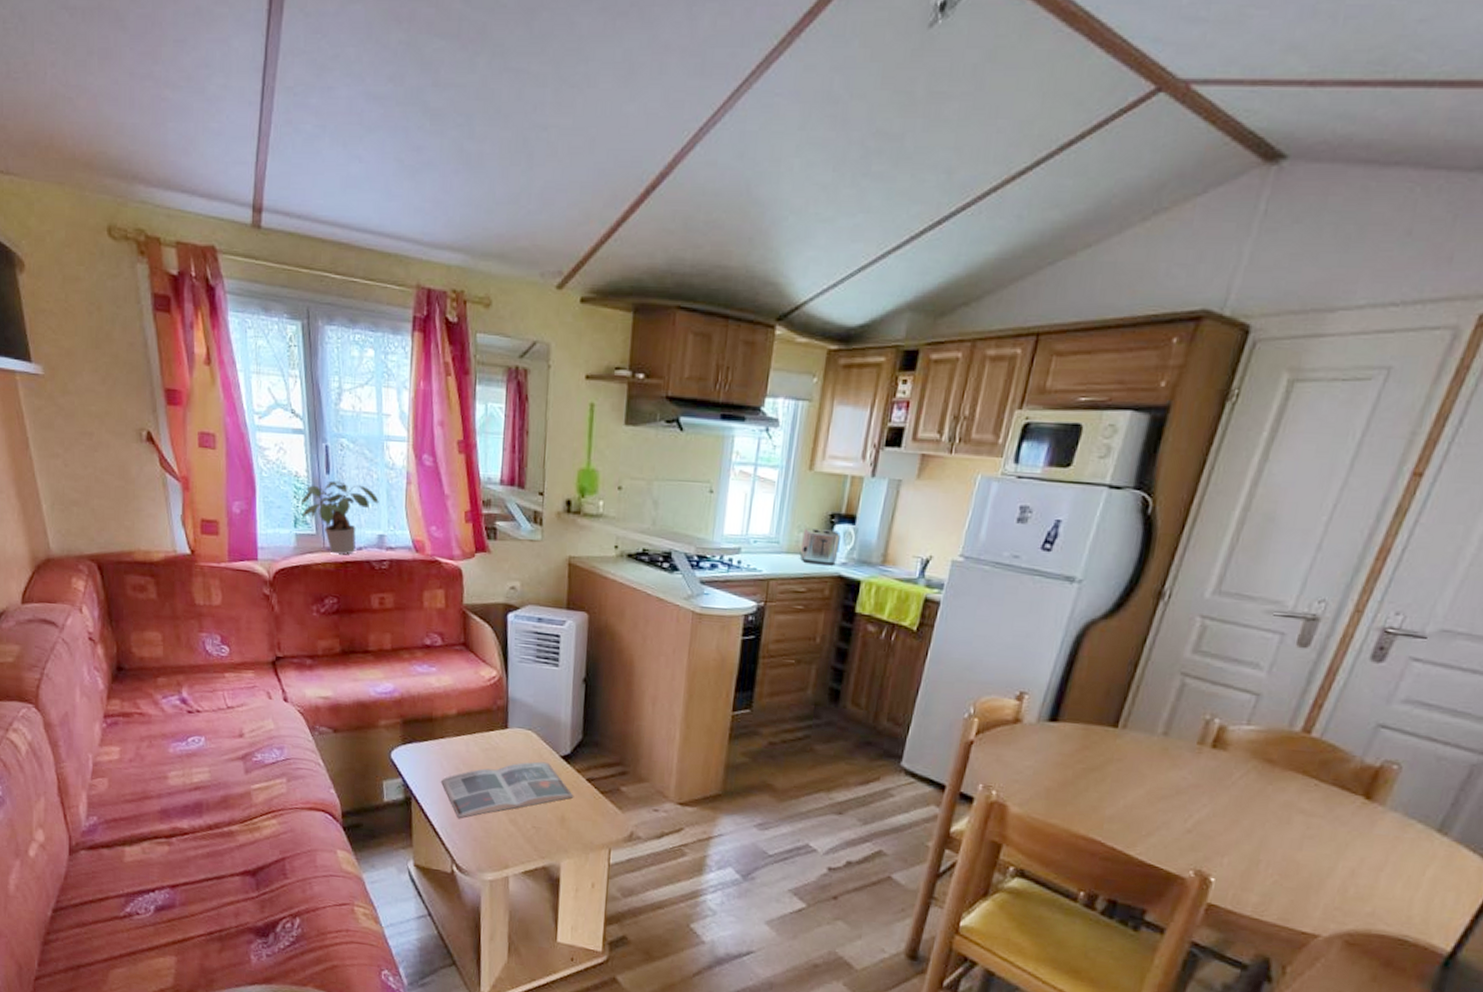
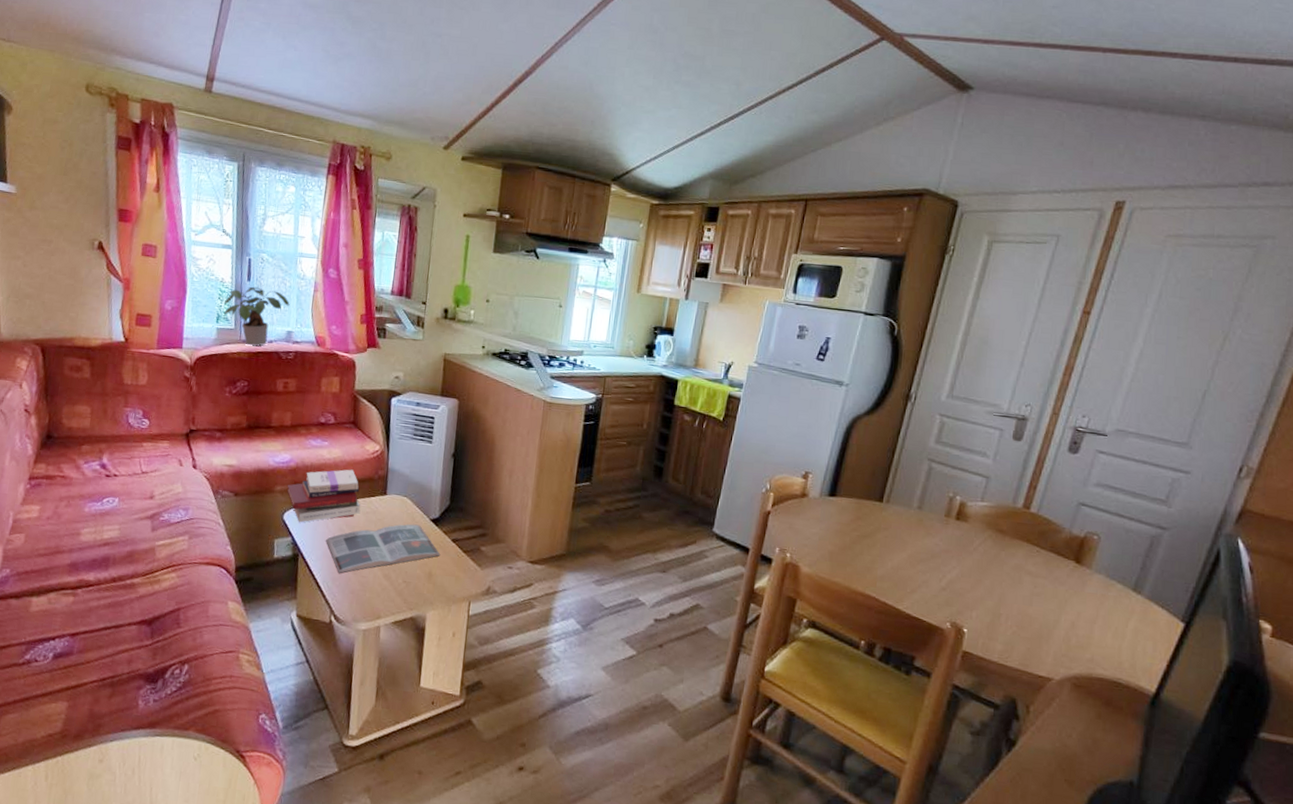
books: none [392,699,479,762] -> present [287,469,361,523]
toaster: present [800,527,840,566] -> none [630,336,662,368]

